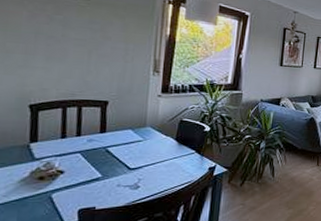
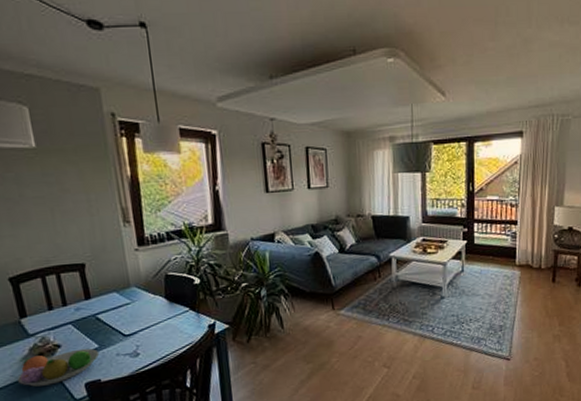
fruit bowl: none [8,177,101,209] -> present [17,348,100,387]

